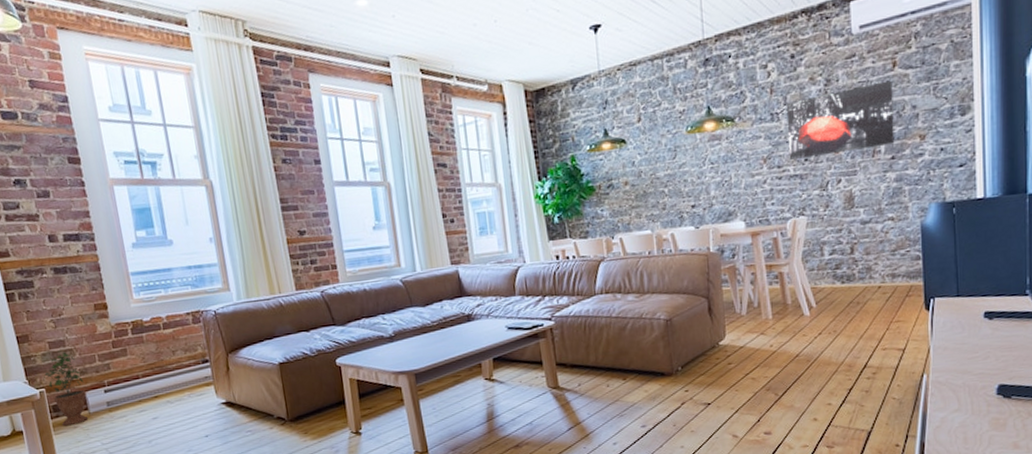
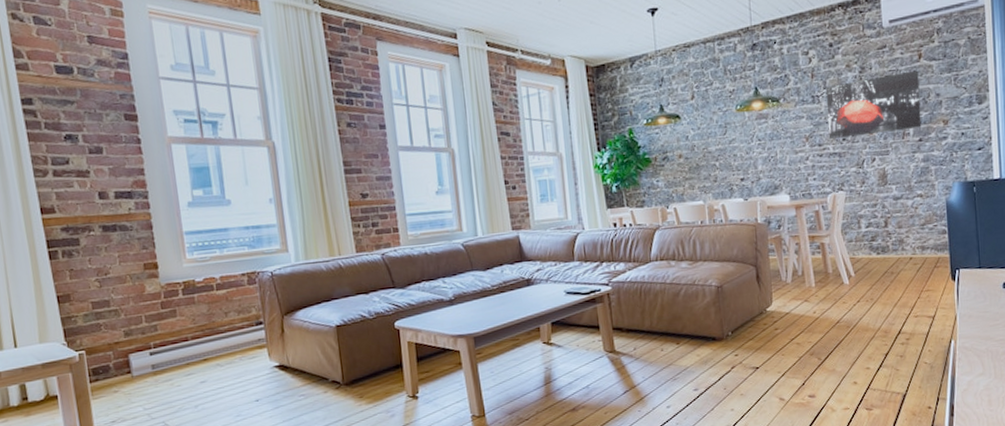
potted plant: present [43,351,88,427] -> none [83,311,130,391]

